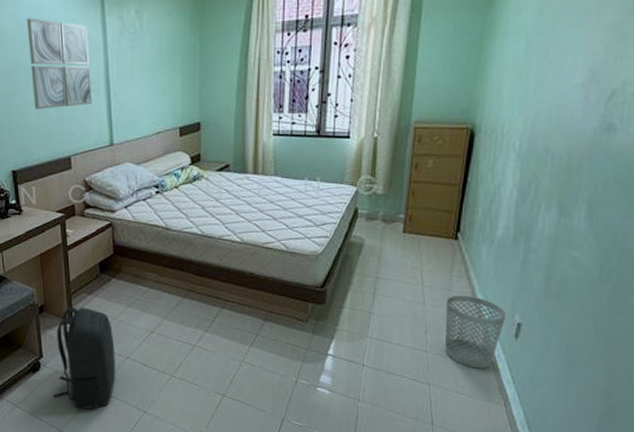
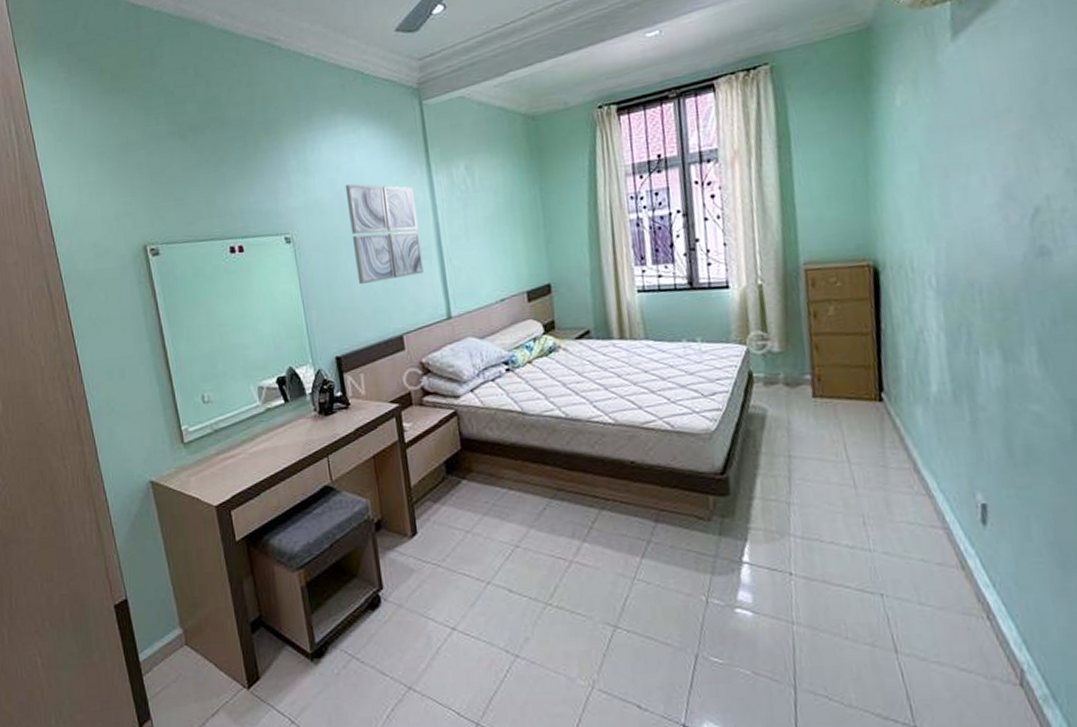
backpack: present [53,307,116,409] -> none [398,519,476,656]
wastebasket: present [445,295,507,368] -> none [883,471,966,569]

